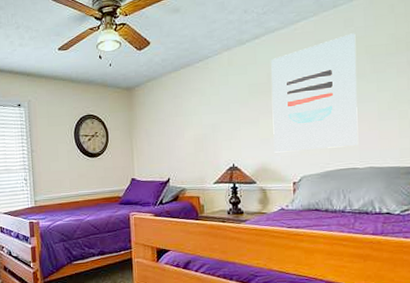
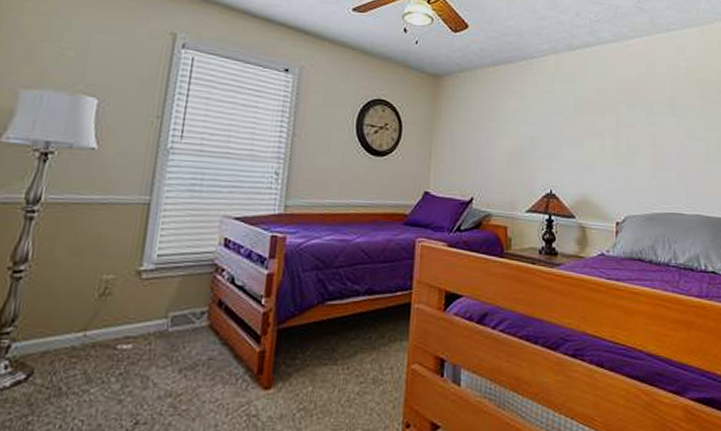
wall art: present [271,33,359,153] -> none [598,62,687,188]

